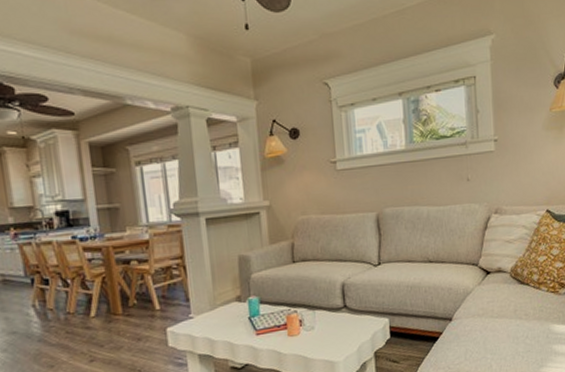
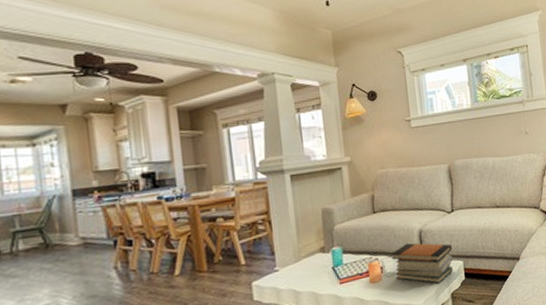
book stack: none [310,296,378,341] -> present [391,243,453,284]

